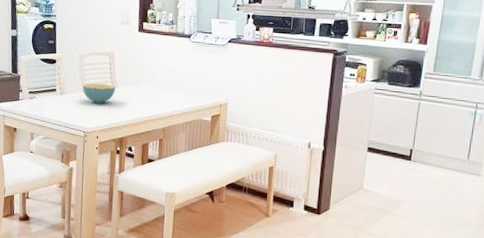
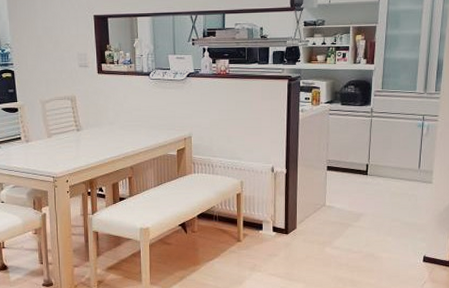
cereal bowl: present [82,83,115,103] -> none [47,128,80,148]

